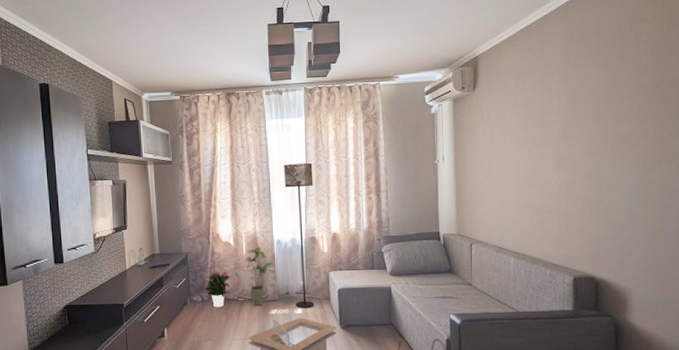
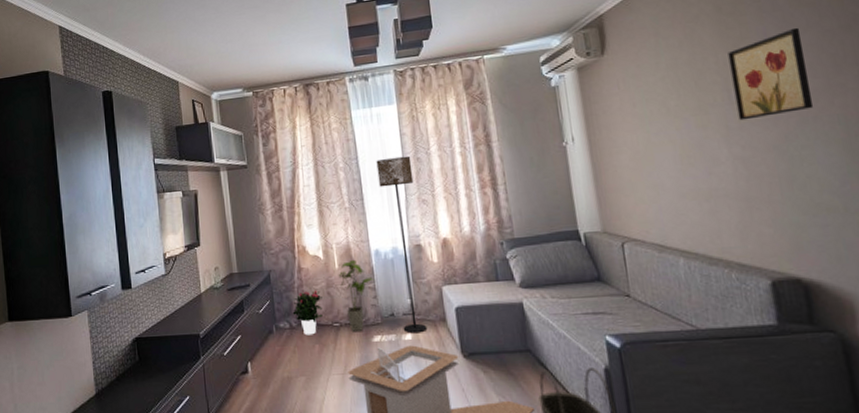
wall art: none [568,81,623,153] -> present [727,27,814,121]

